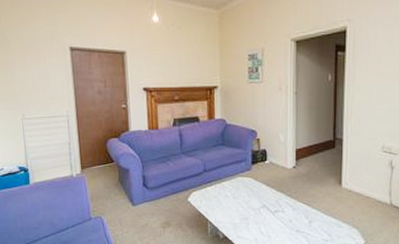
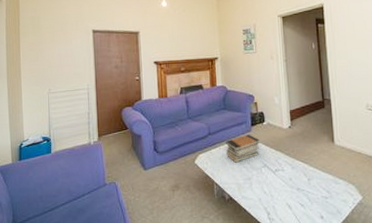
book stack: none [223,173,260,202] -> present [226,134,260,163]

